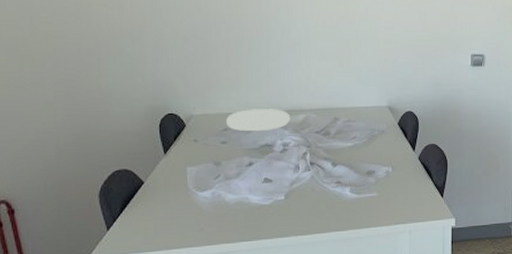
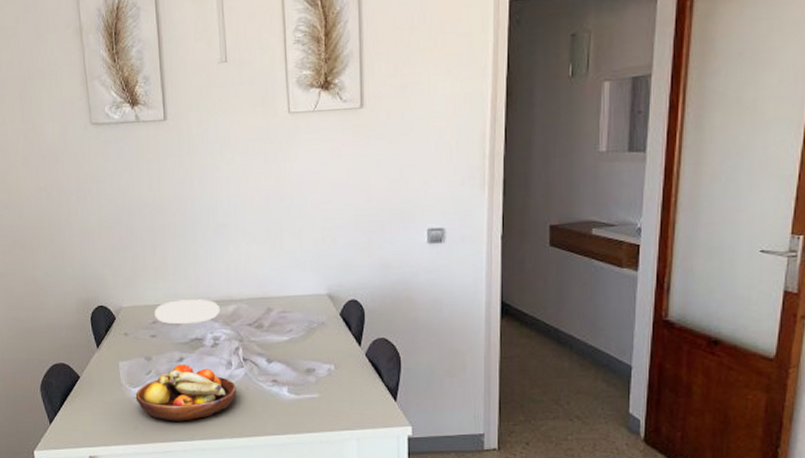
fruit bowl: none [202,168,302,223] -> present [135,364,236,421]

